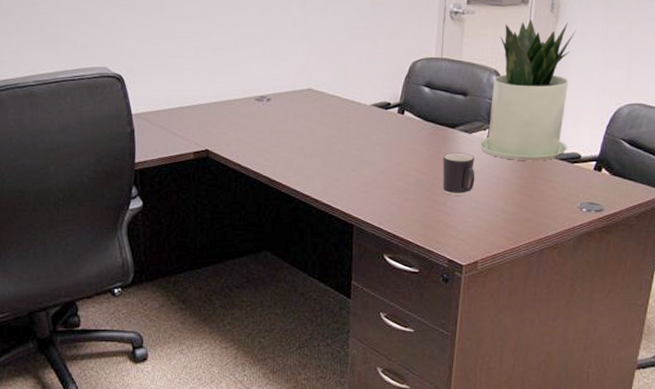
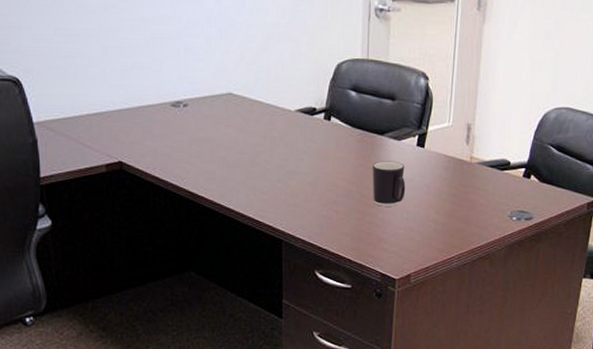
planter: present [479,20,576,161] -> none [409,19,503,168]

